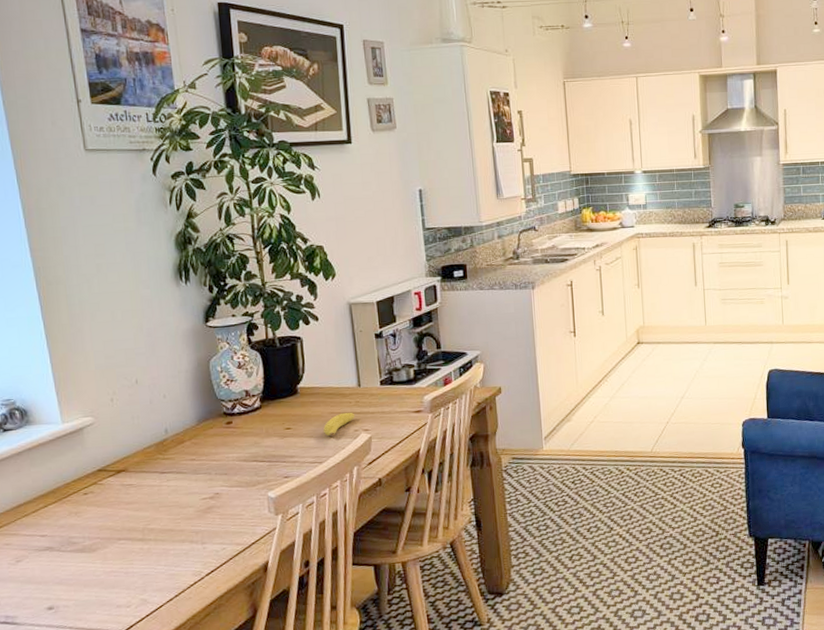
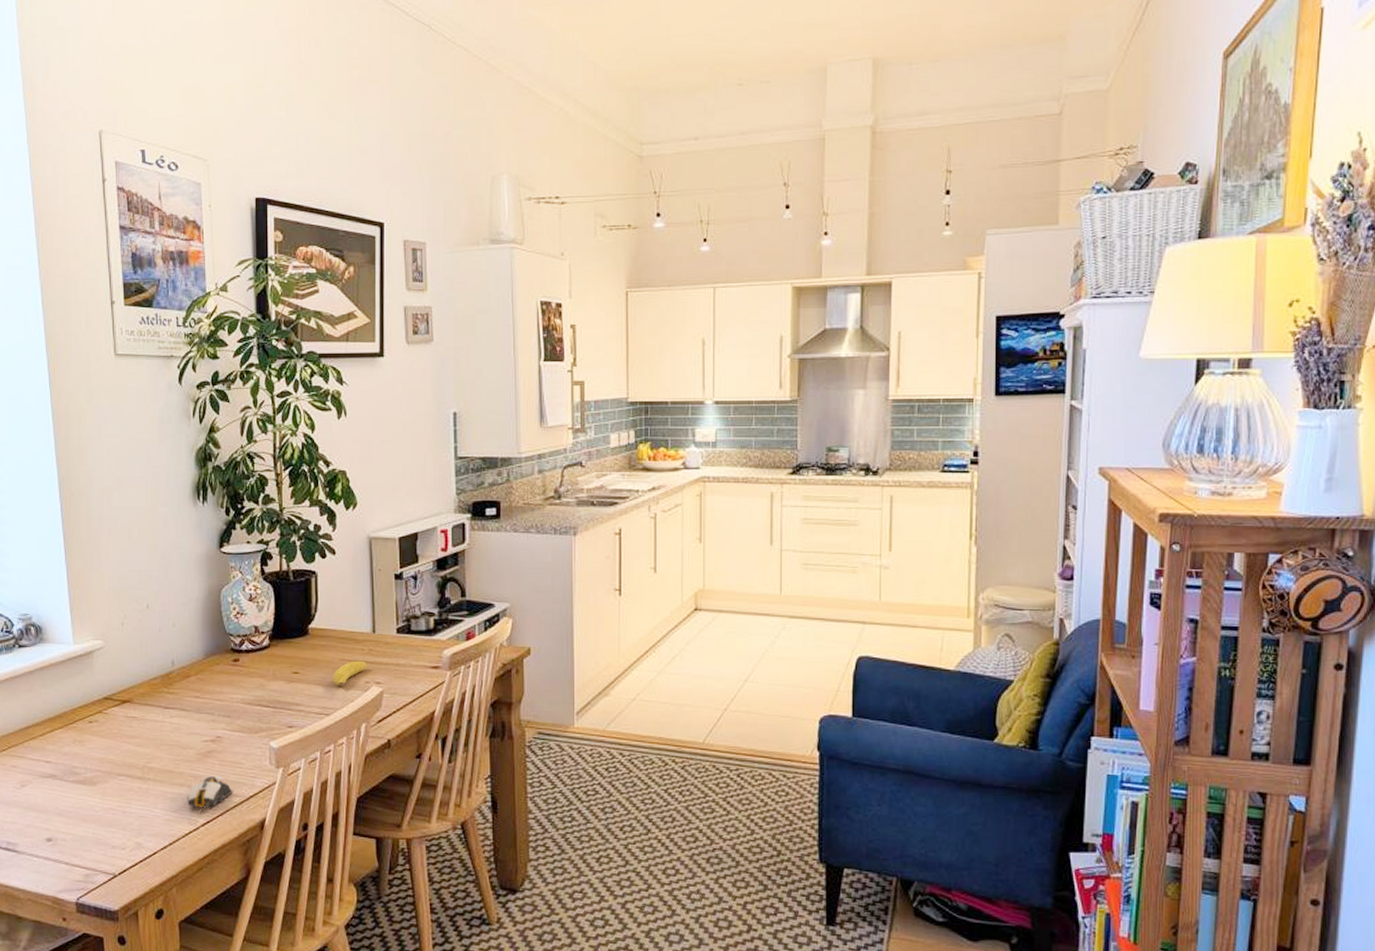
computer mouse: none [189,528,235,566] -> present [187,775,233,815]

